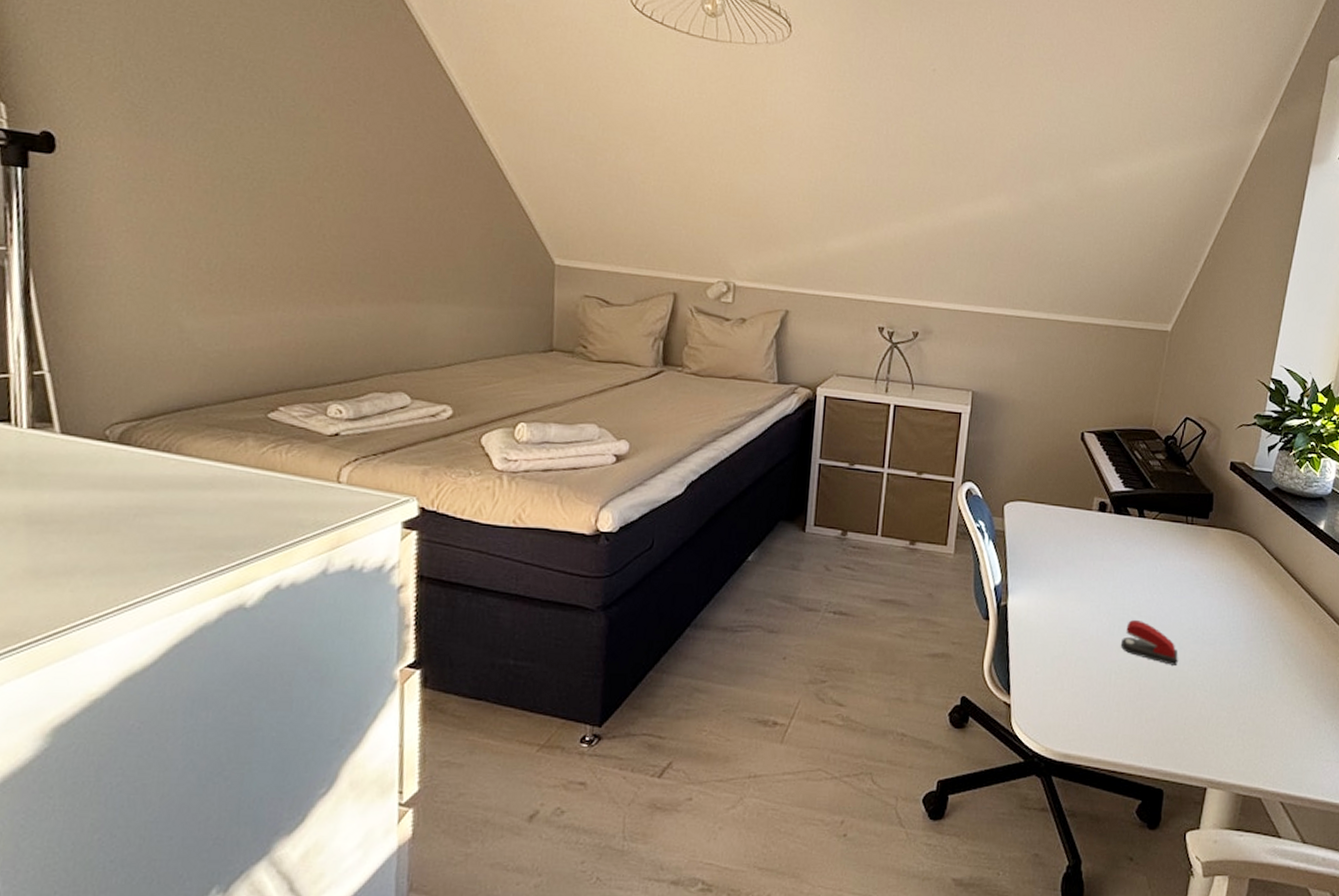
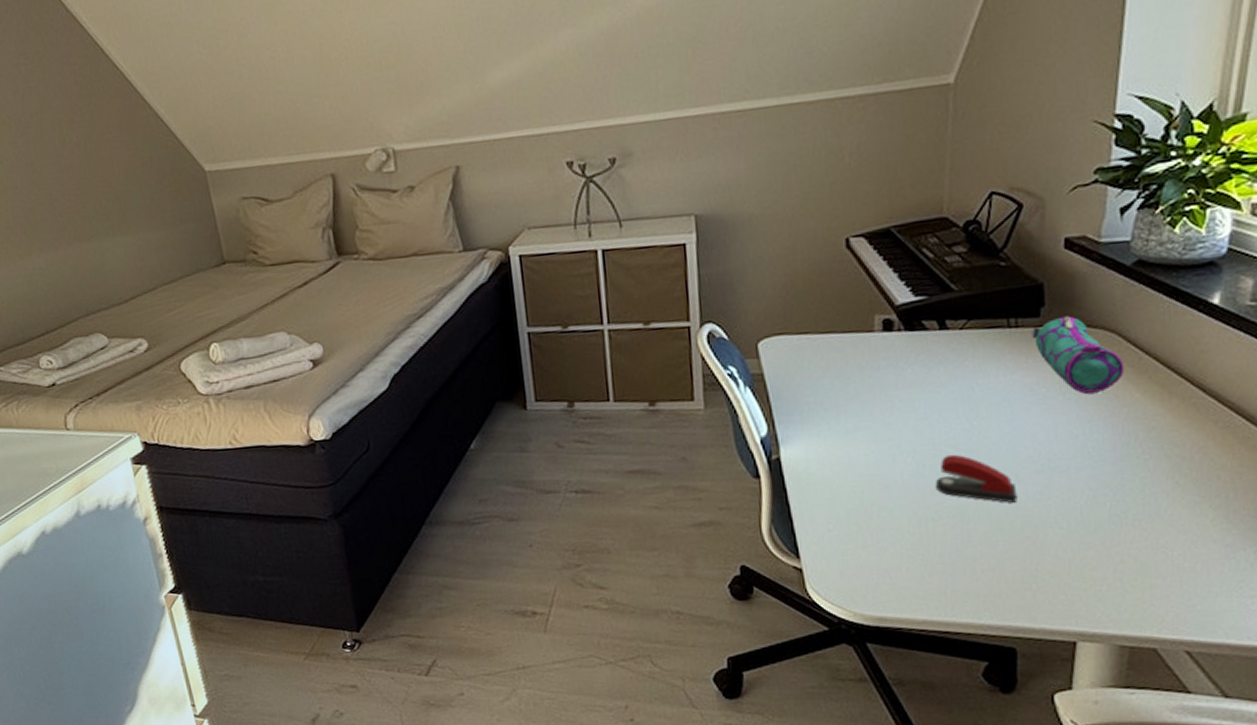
pencil case: none [1202,521,1261,585] -> present [1032,316,1125,395]

